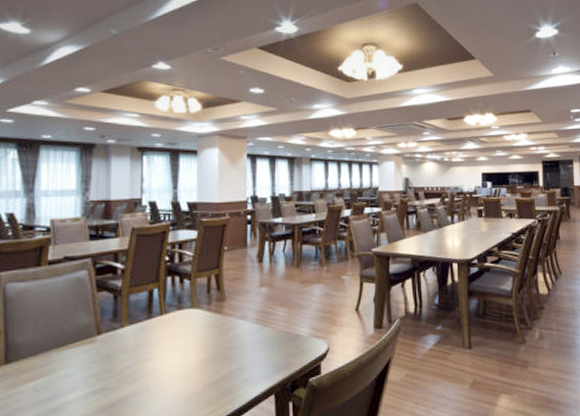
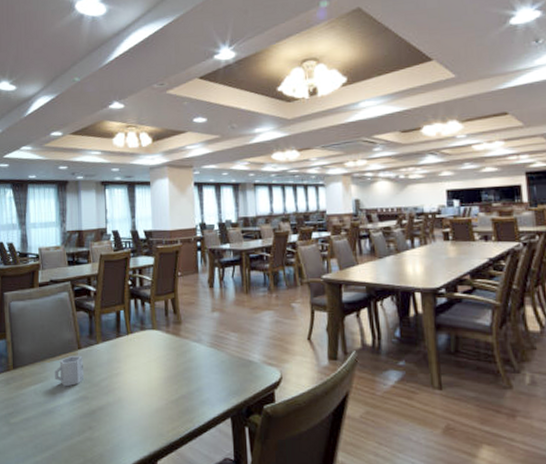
cup: none [64,341,103,380] -> present [55,355,83,387]

